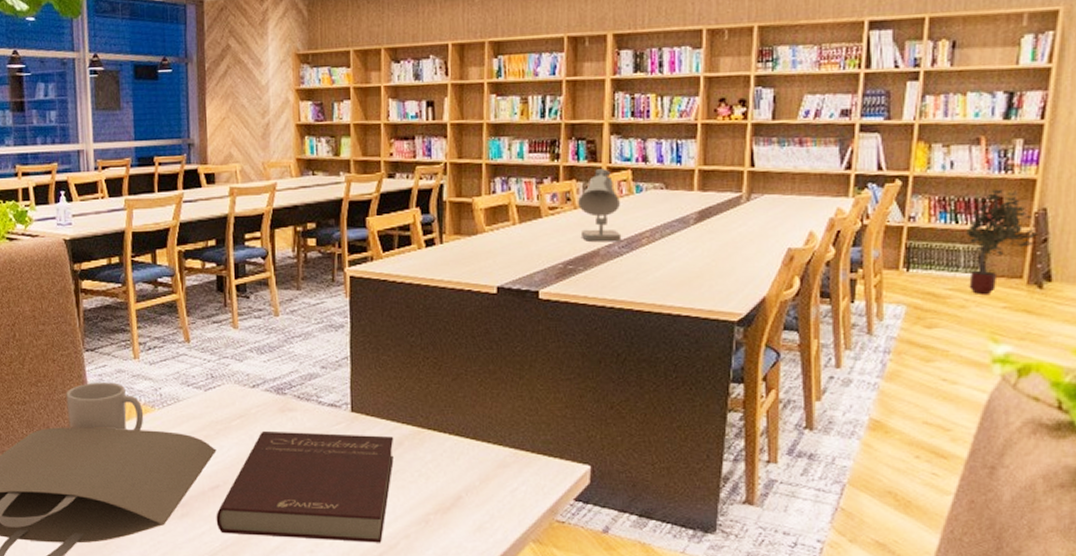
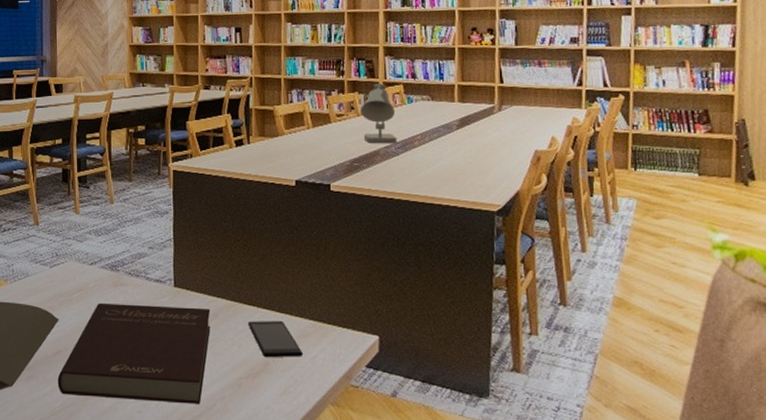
smartphone: none [437,448,502,491] -> present [247,320,304,358]
potted tree: present [966,189,1039,294] -> none [680,103,741,190]

